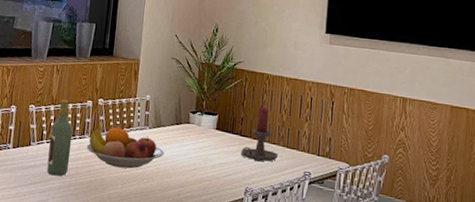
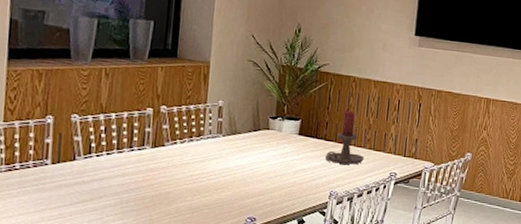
wine bottle: present [46,100,73,177] -> none [98,108,130,192]
fruit bowl: present [86,127,164,169] -> none [147,136,241,180]

